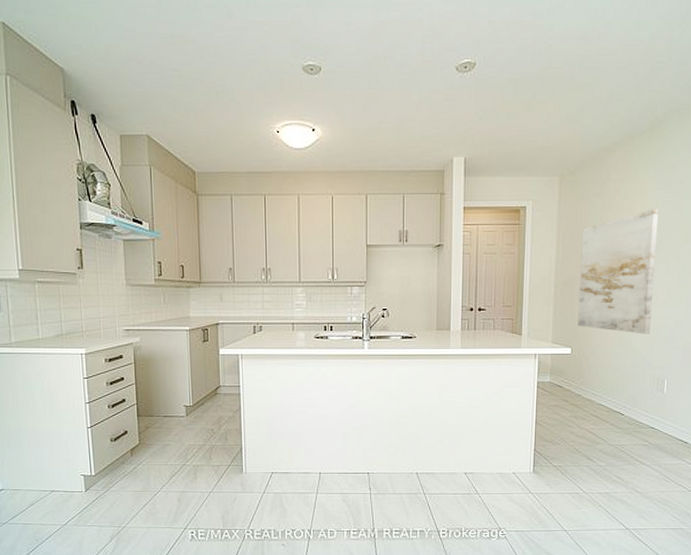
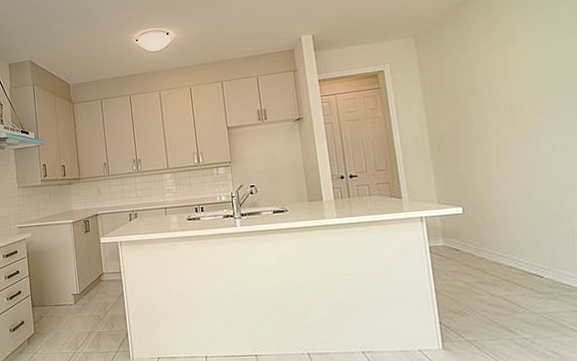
wall art: present [577,209,659,334] -> none [450,52,556,185]

